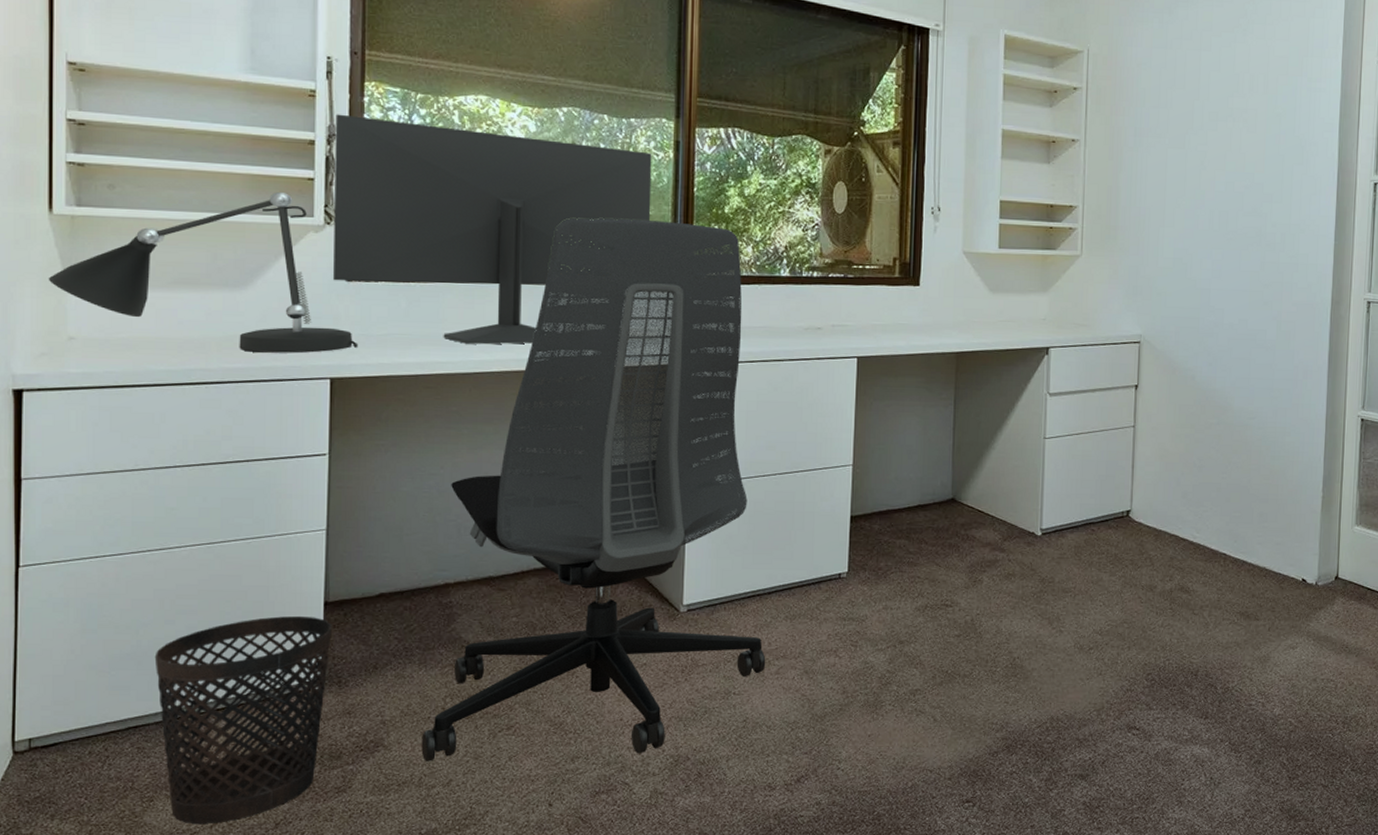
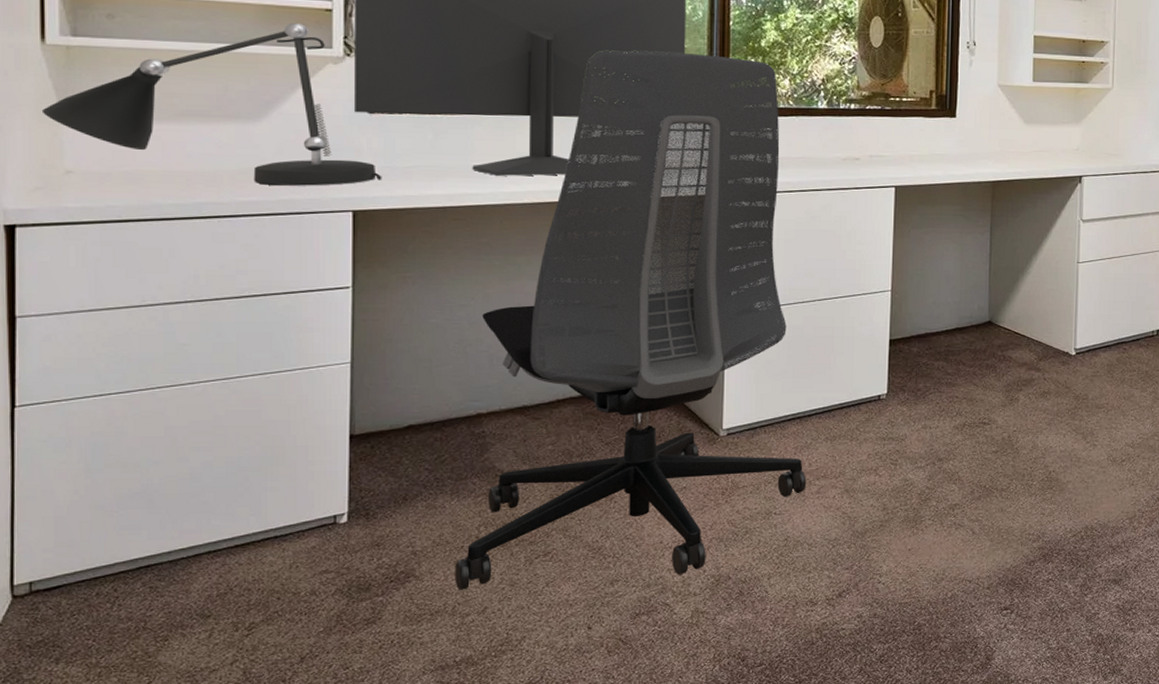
trash bin: present [154,615,332,823] -> none [167,449,358,661]

